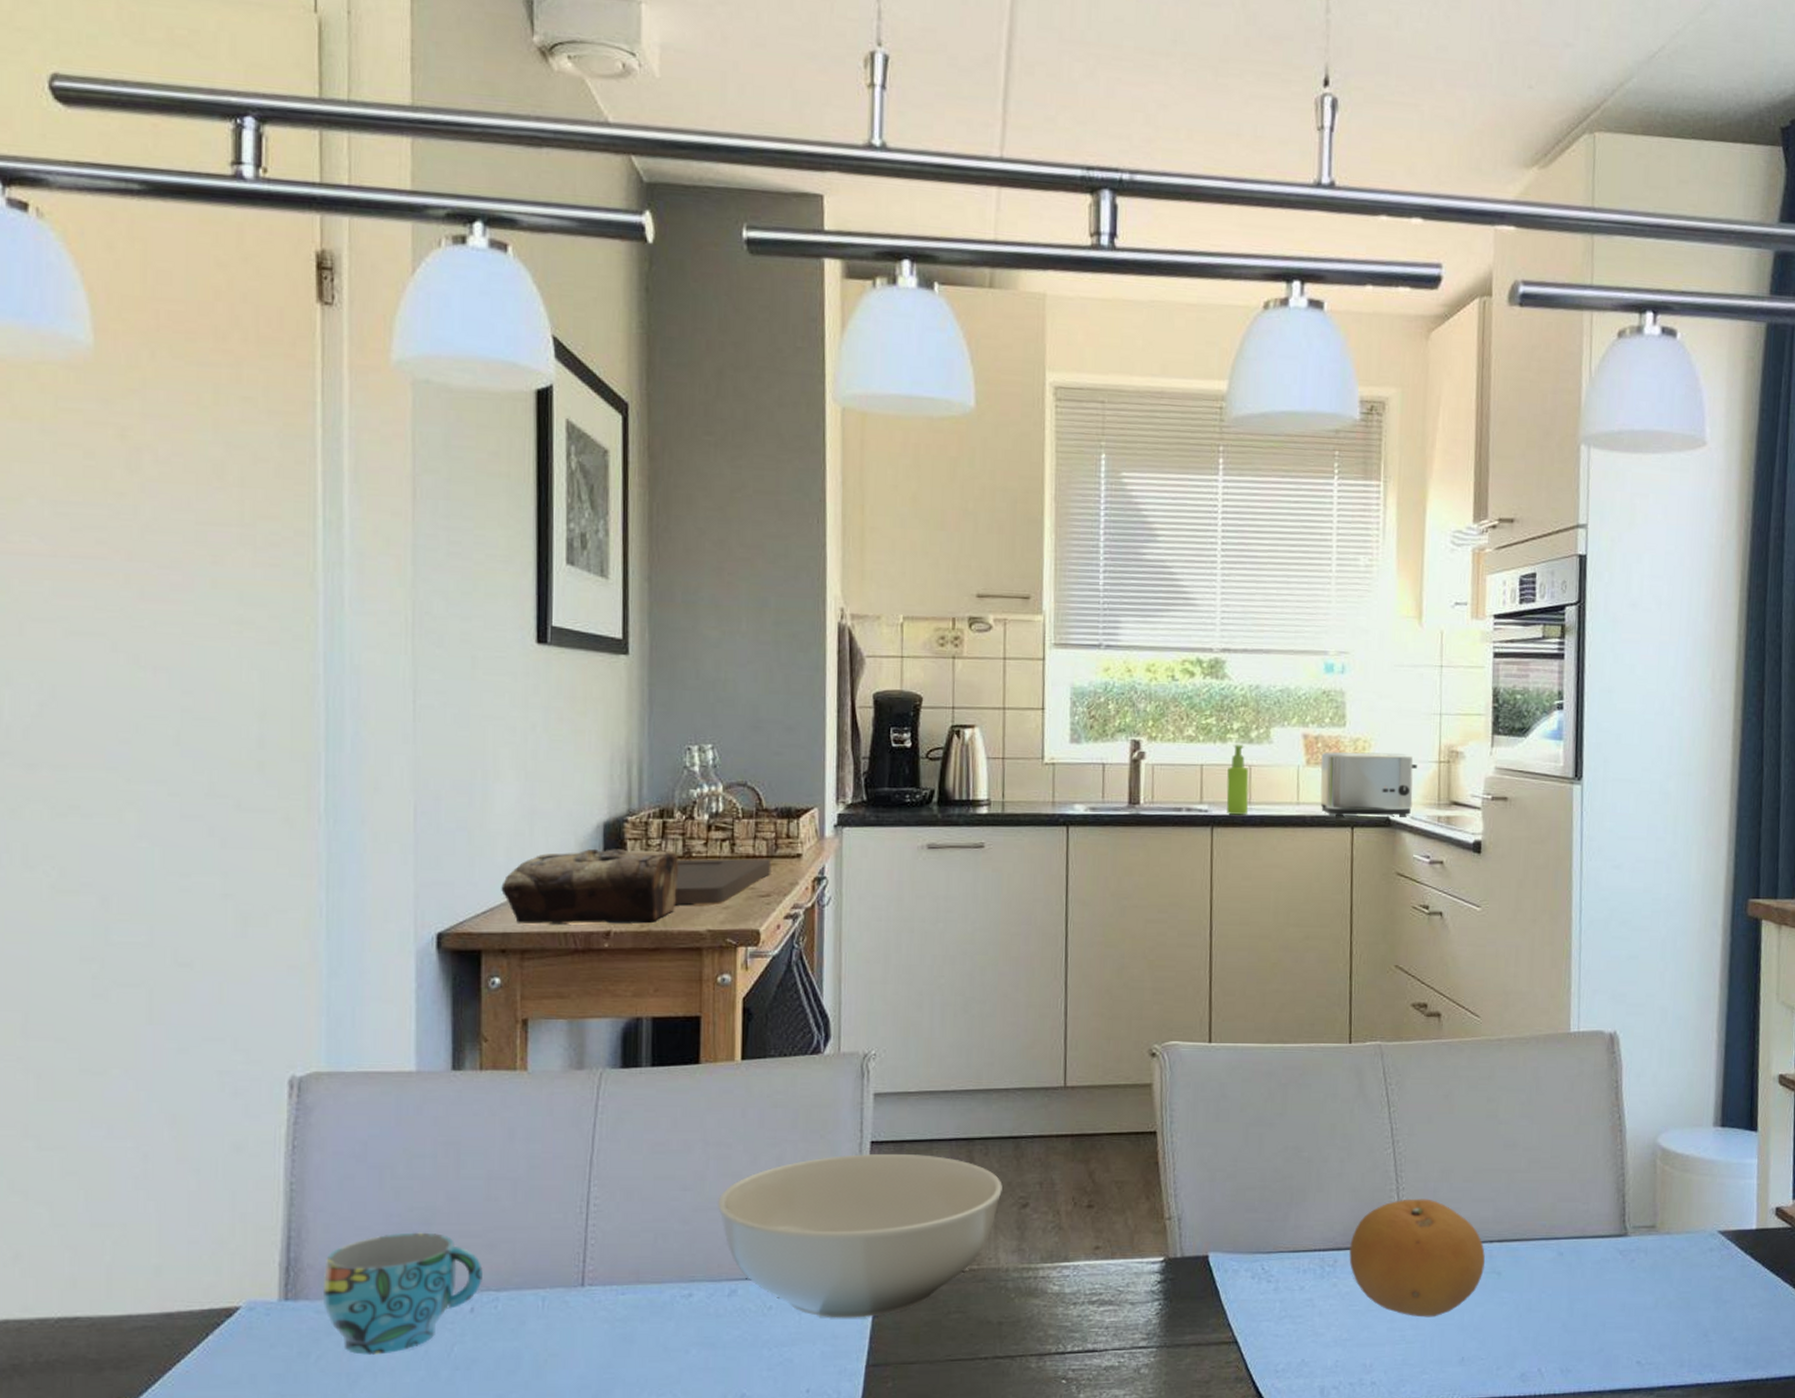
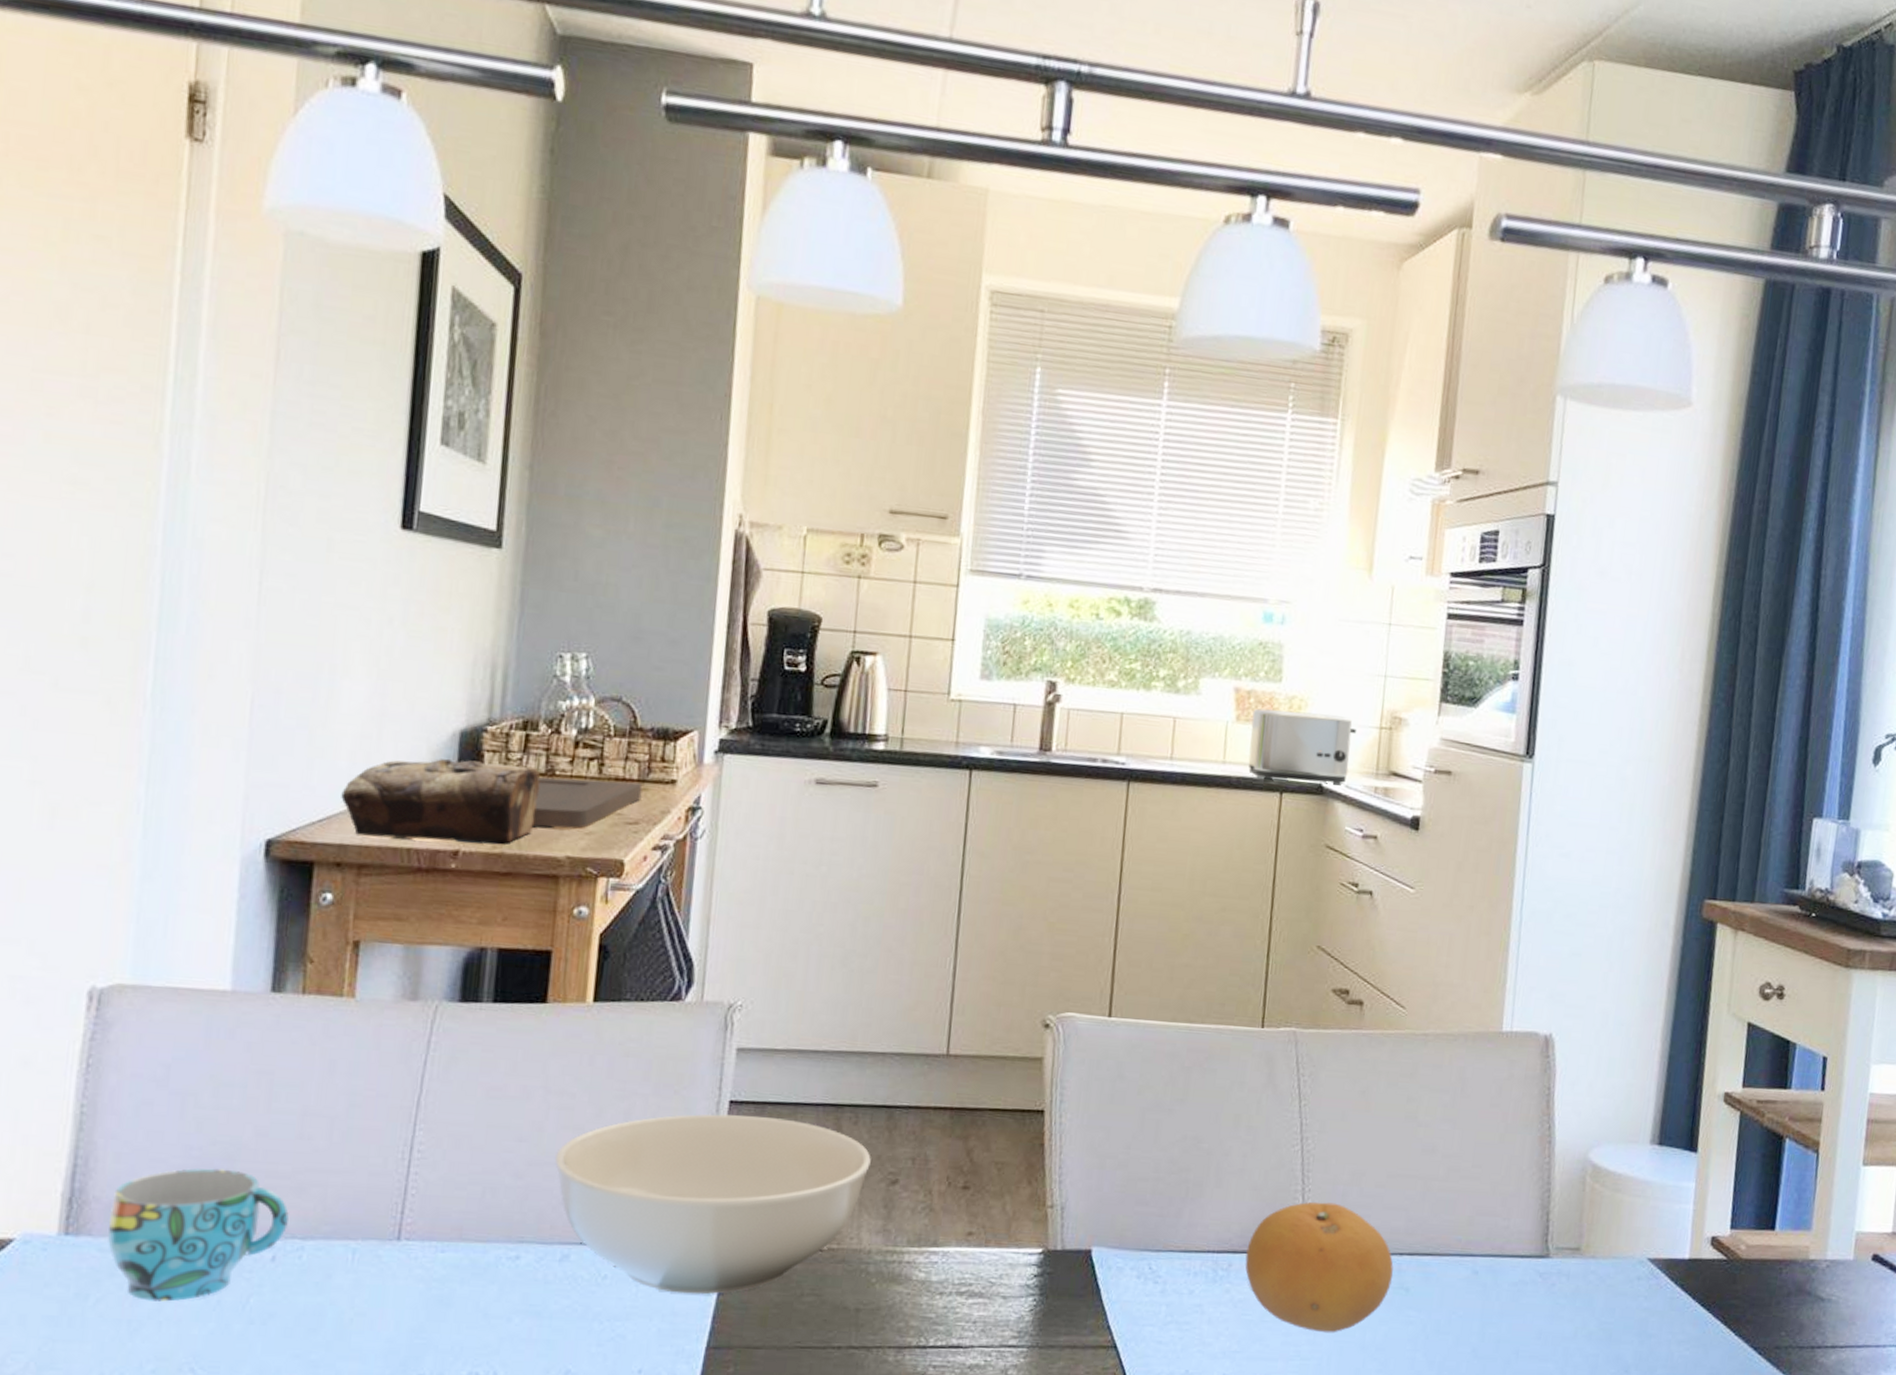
soap dispenser: present [1226,744,1249,815] -> none [1146,693,1173,771]

